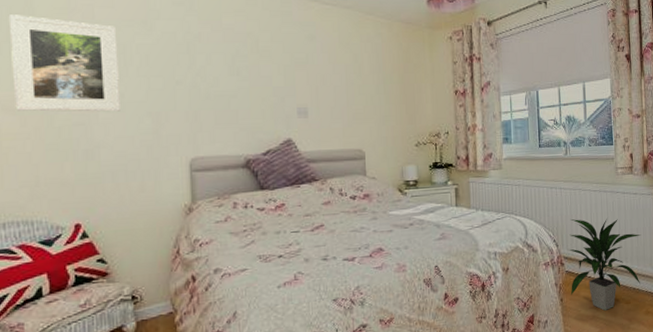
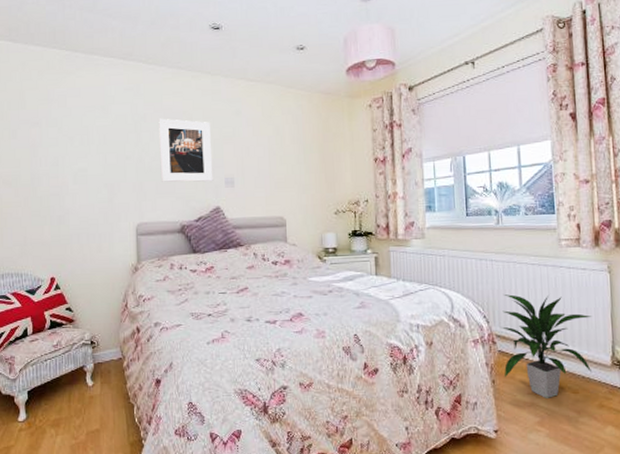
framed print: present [8,15,120,112] -> none [8,107,84,184]
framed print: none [217,39,284,112] -> present [159,118,213,182]

